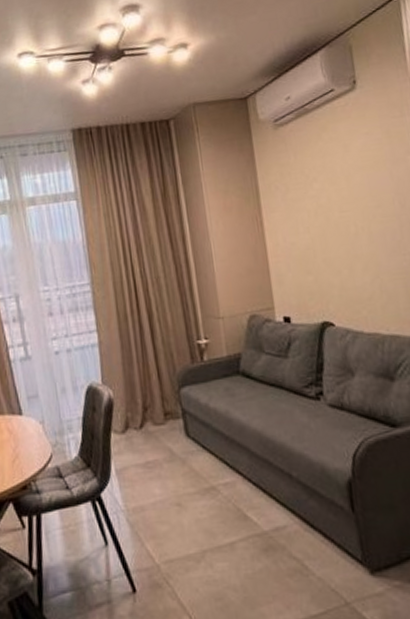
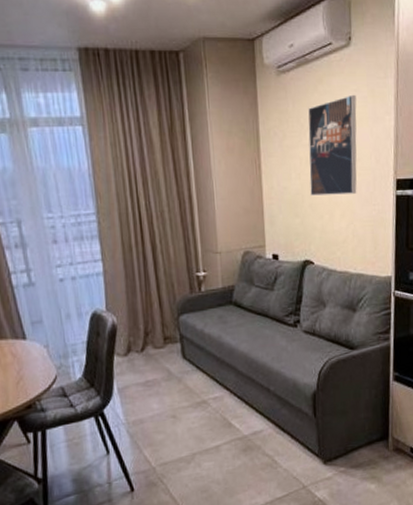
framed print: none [312,137,381,250] -> present [308,94,357,196]

